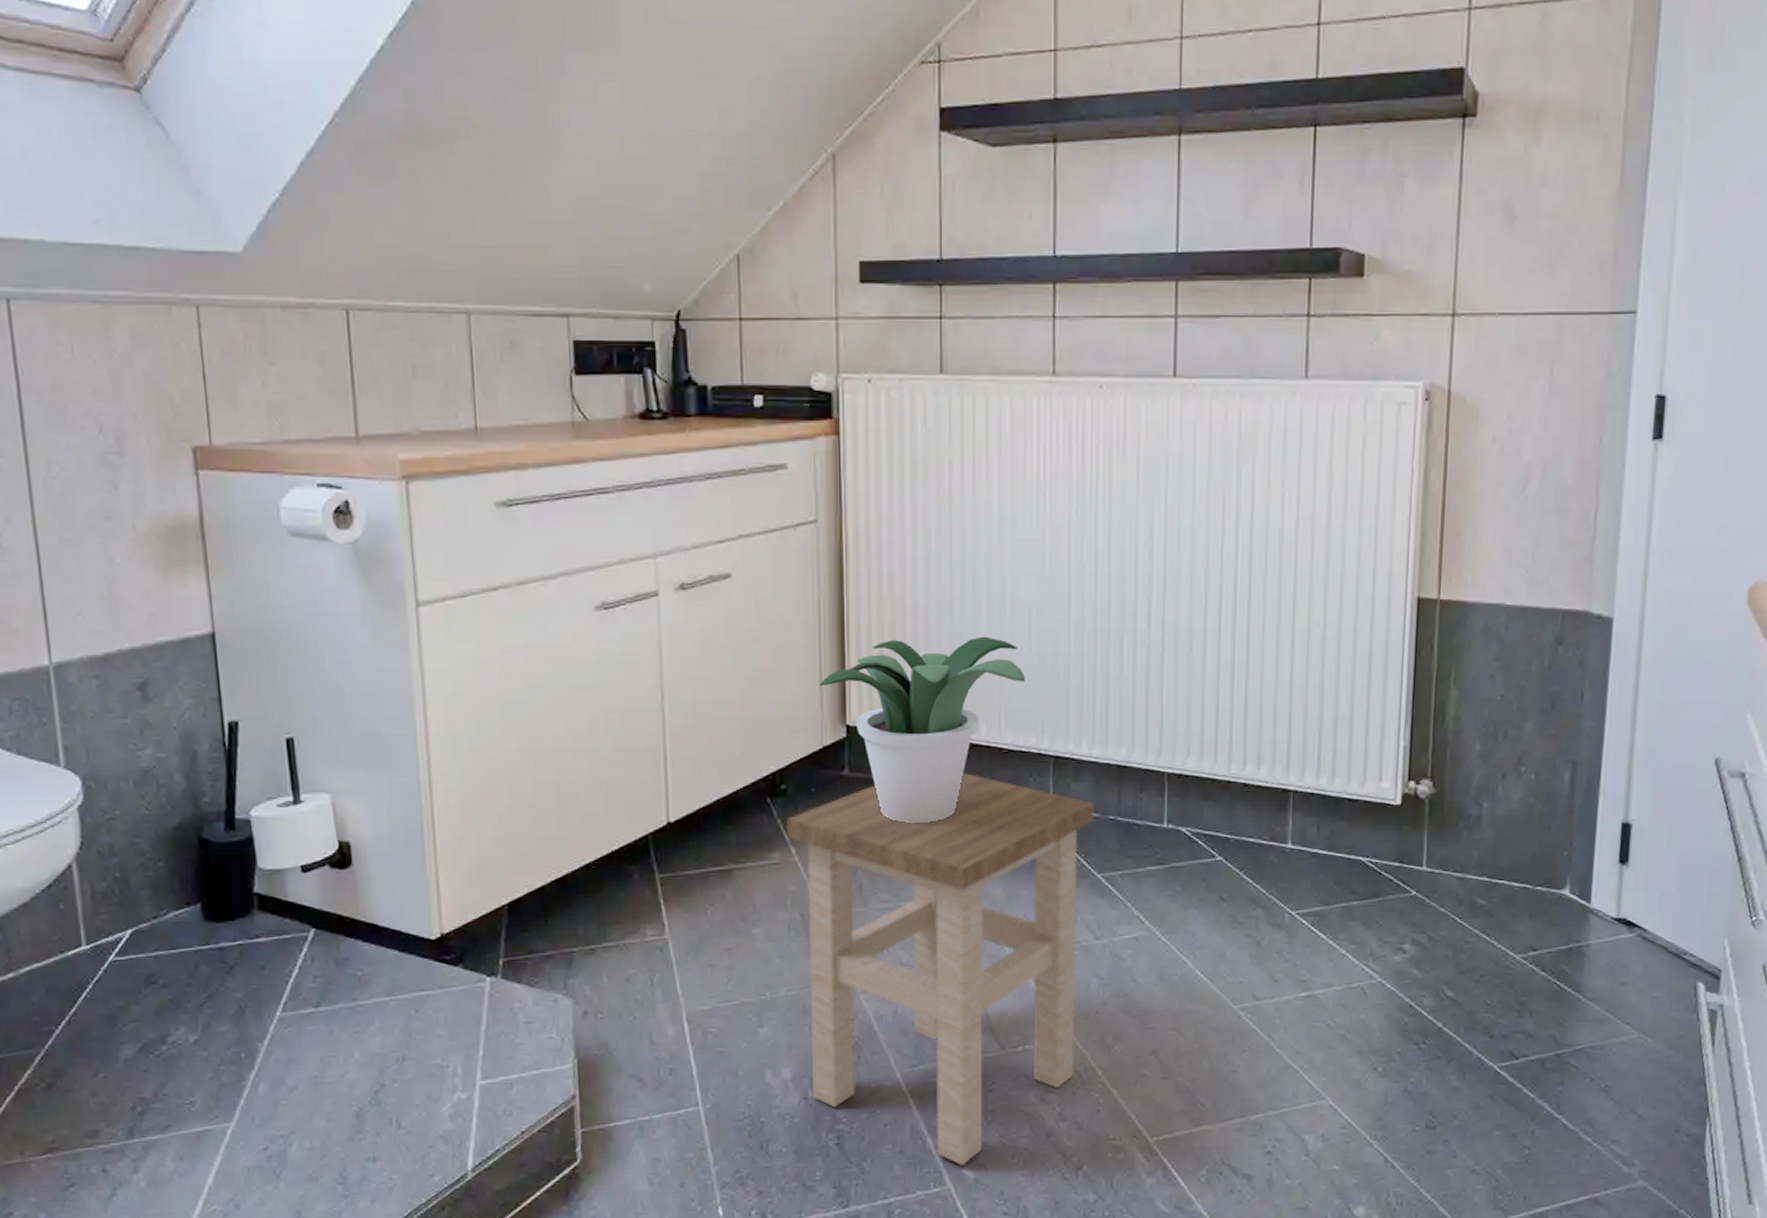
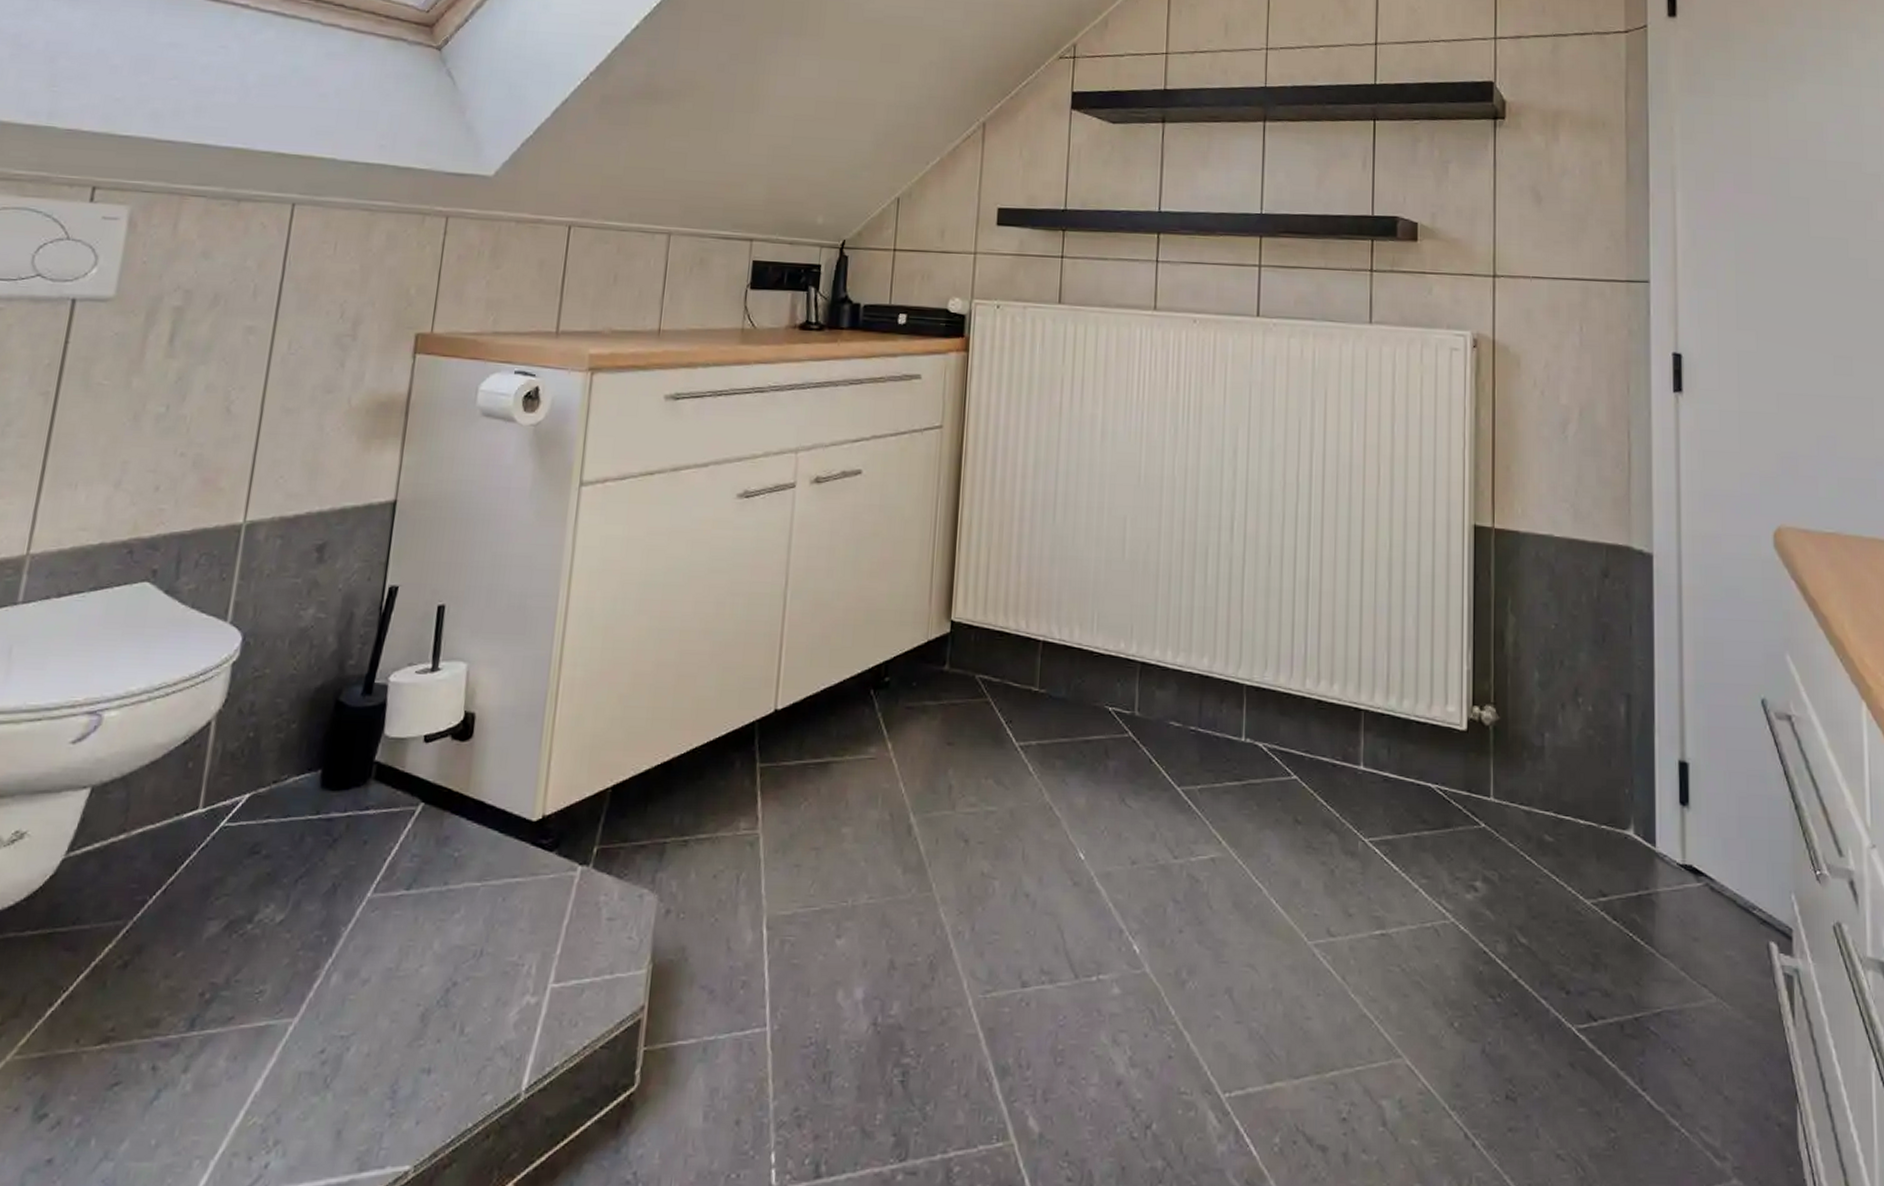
stool: present [785,773,1094,1165] -> none [882,674,1177,1116]
potted plant: present [820,636,1026,823] -> none [930,540,1119,724]

